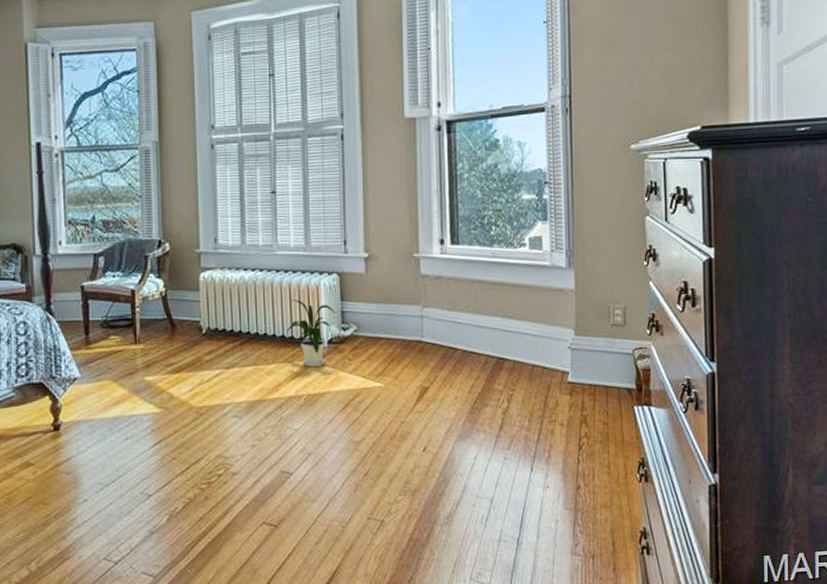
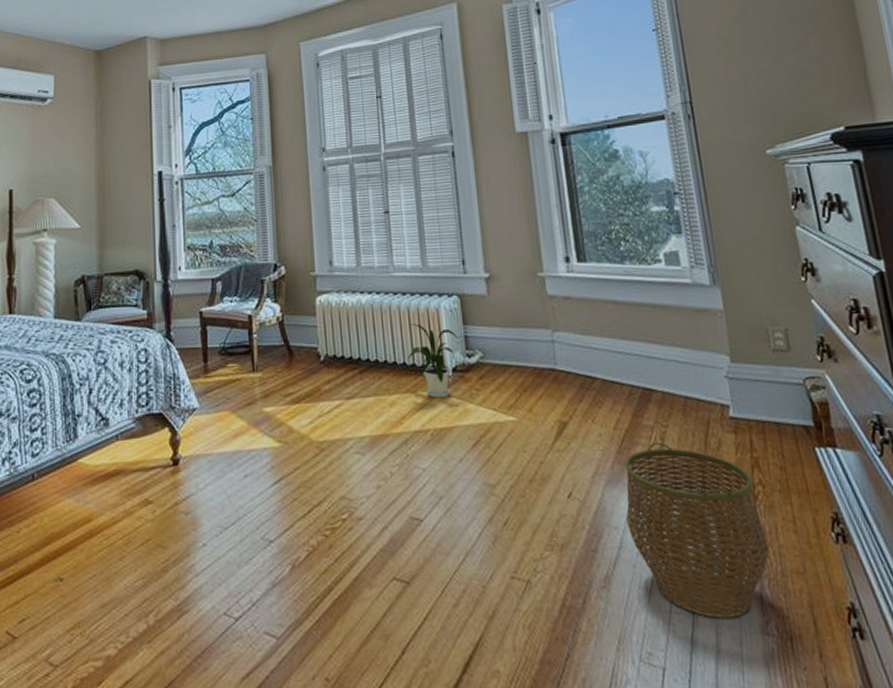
basket: none [471,403,585,544] -> present [624,442,769,619]

